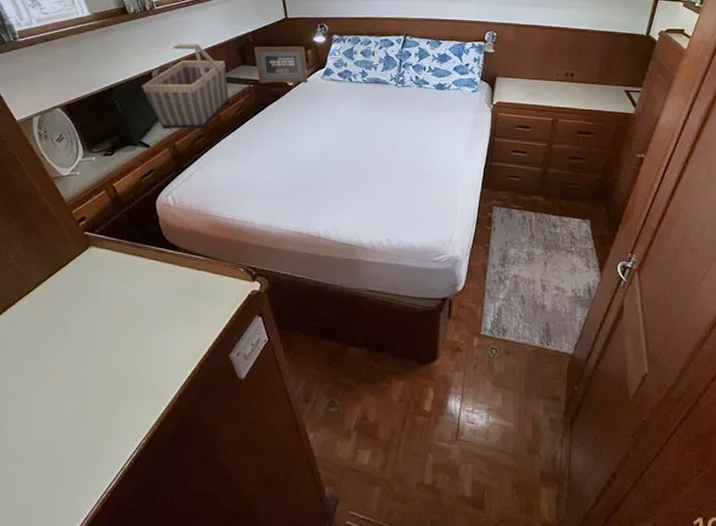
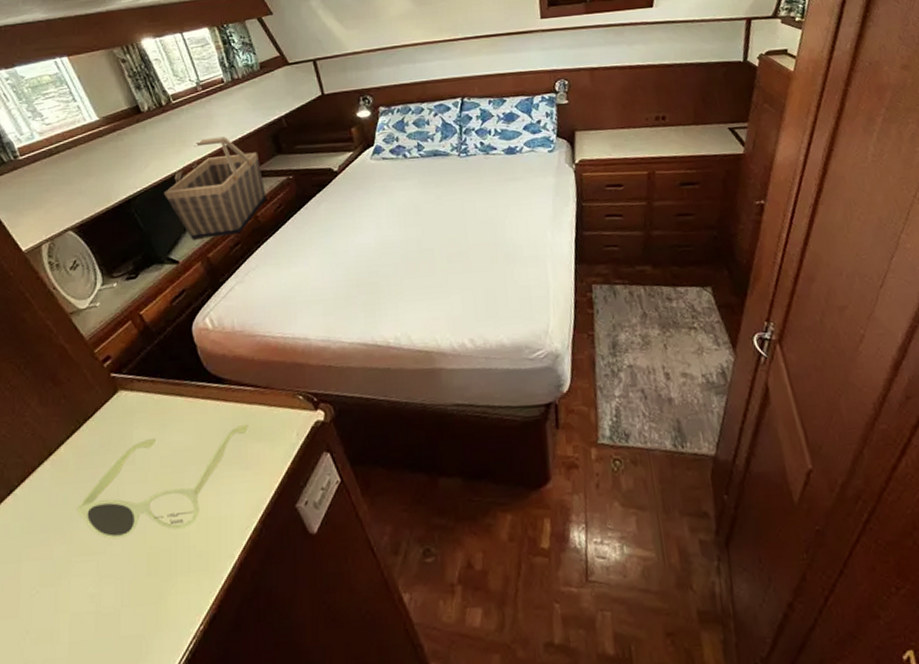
spectacles: none [48,286,197,366] -> present [76,423,249,540]
picture frame: present [254,46,308,84] -> none [289,124,355,173]

